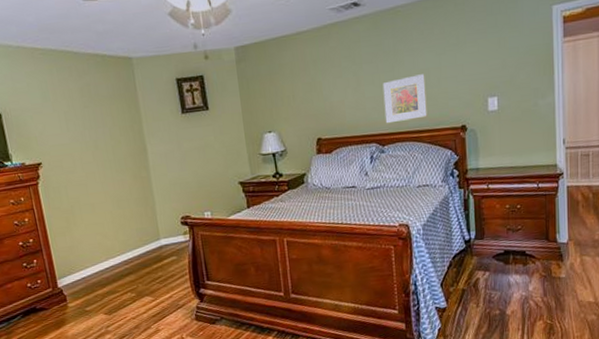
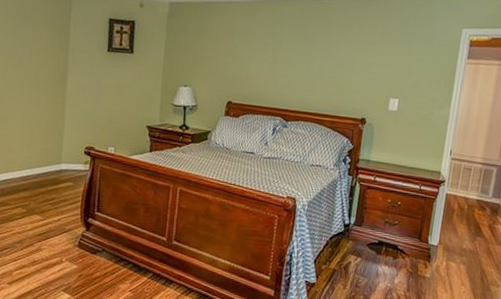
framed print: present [382,74,427,124] -> none [293,63,337,103]

